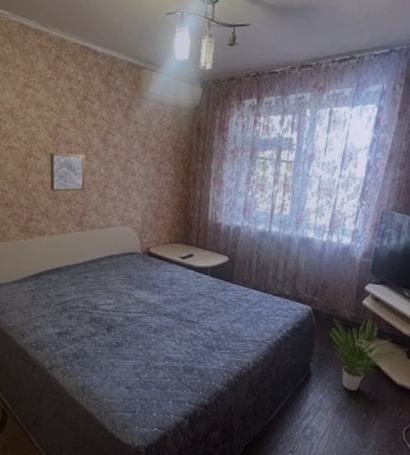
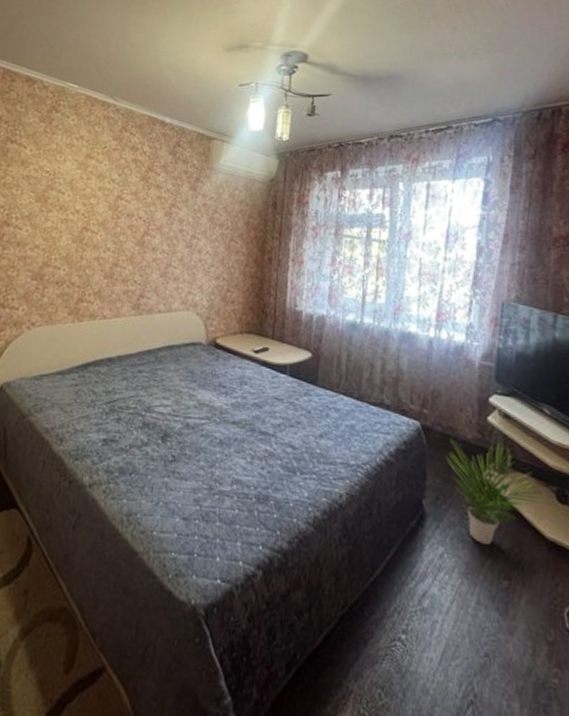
wall art: present [49,152,86,192] -> none [106,226,147,270]

